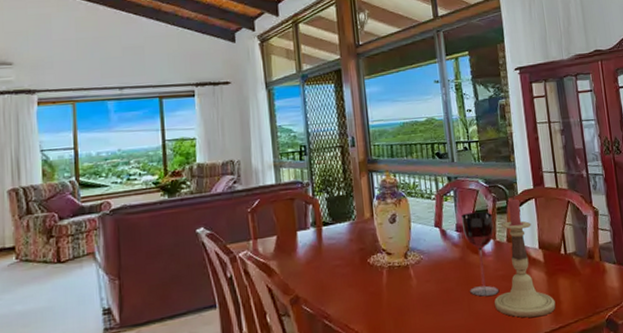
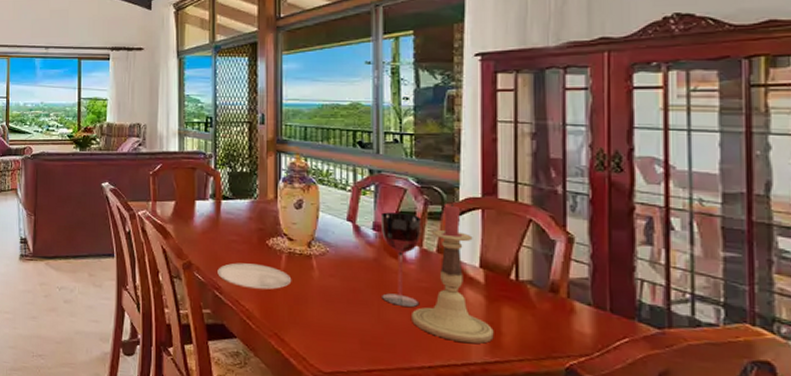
plate: none [325,283,394,311] -> present [217,263,292,290]

